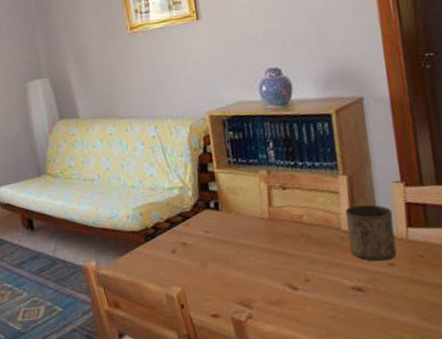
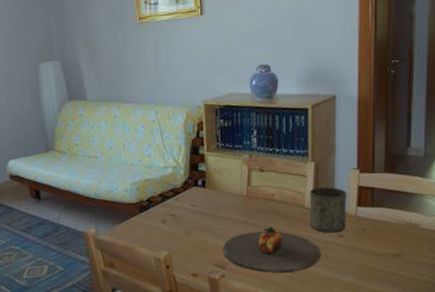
plate: none [246,254,370,313] -> present [223,226,321,274]

